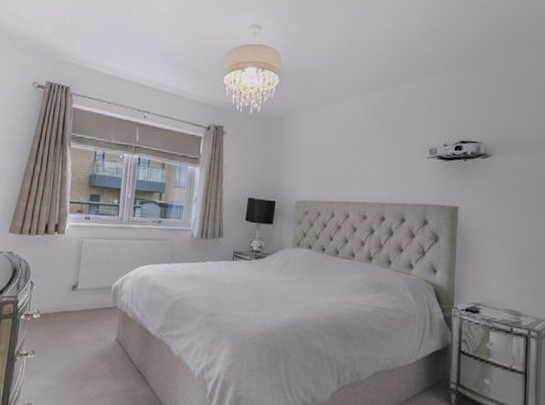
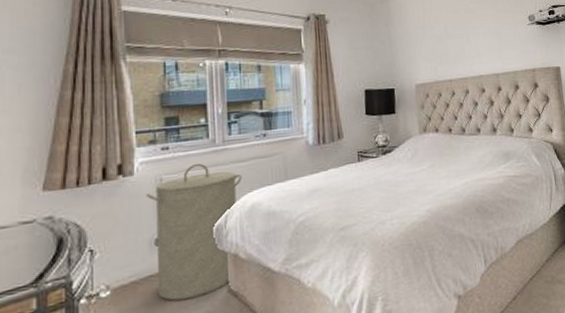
laundry hamper: none [69,234,138,338] -> present [146,163,242,301]

